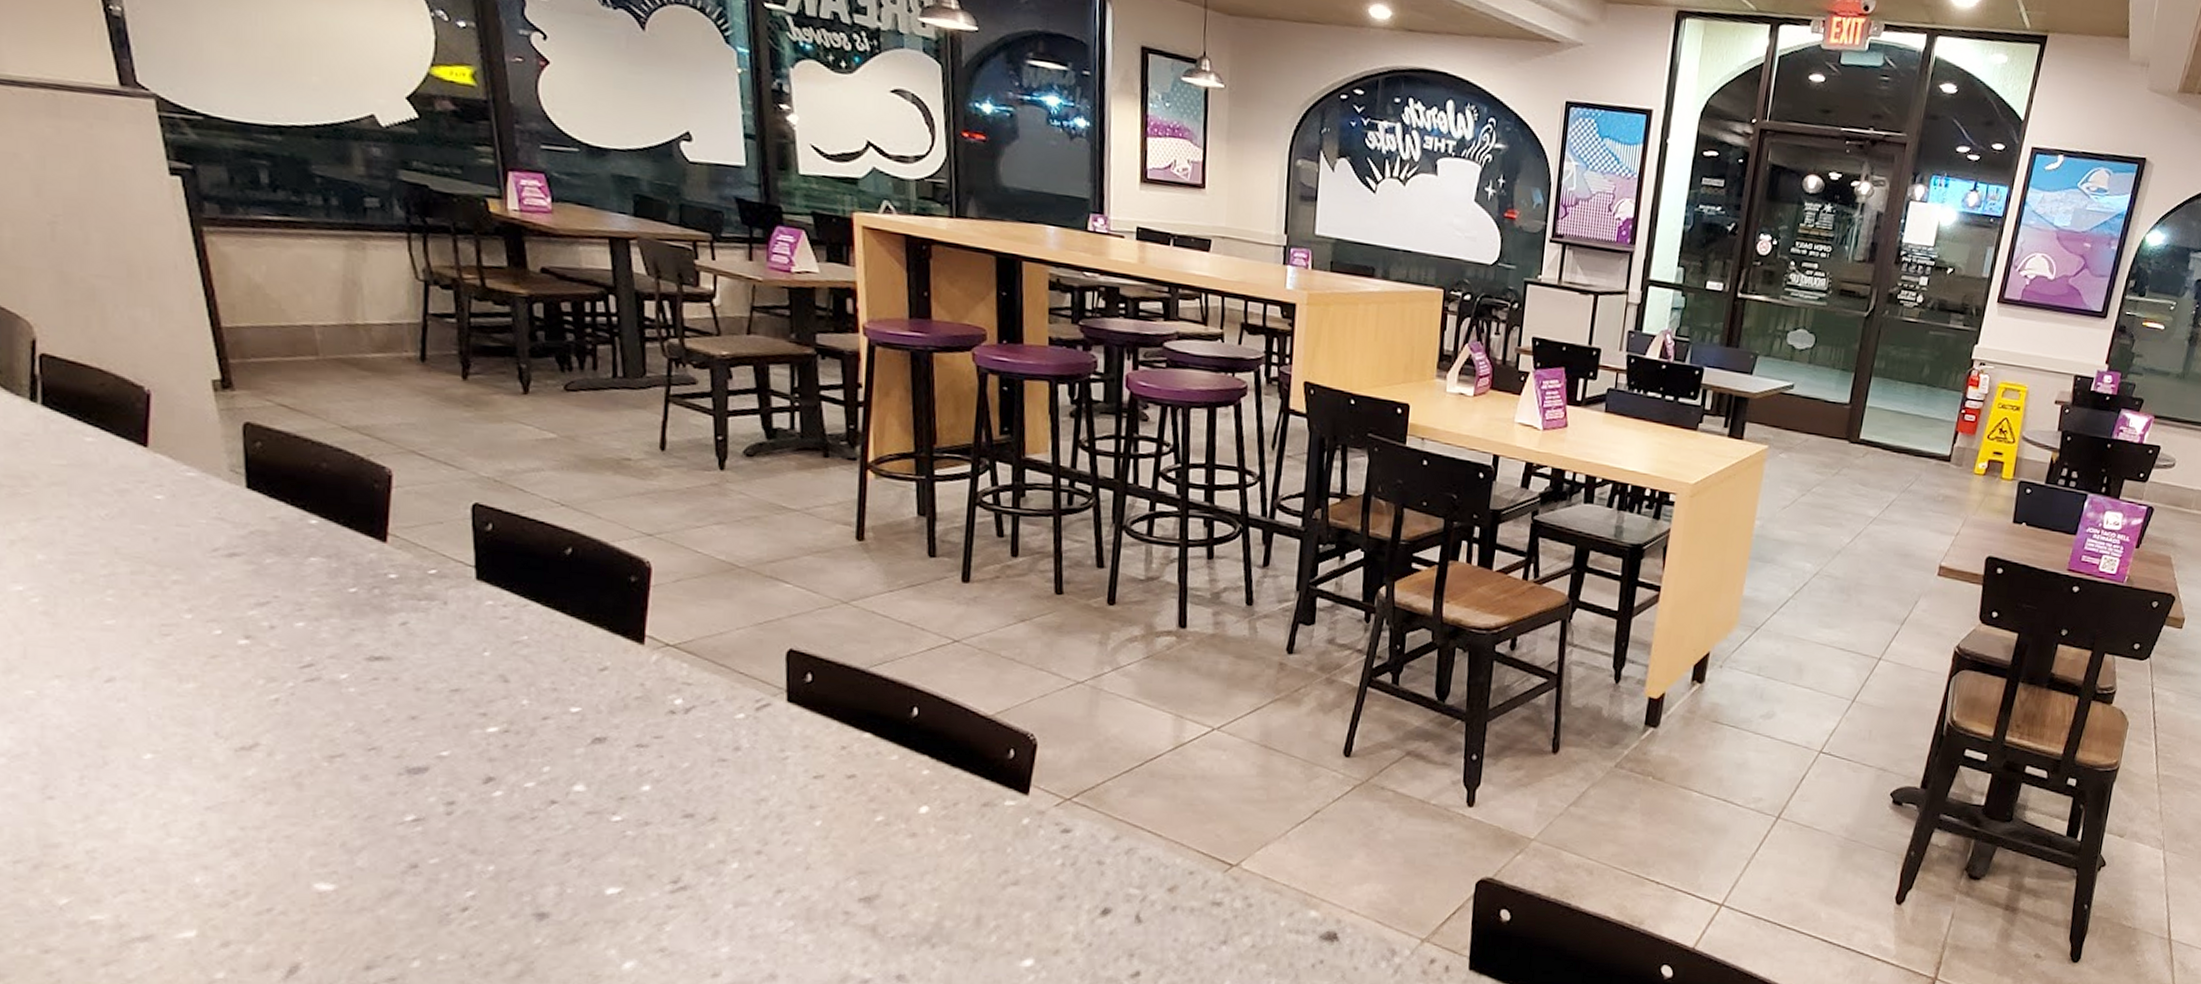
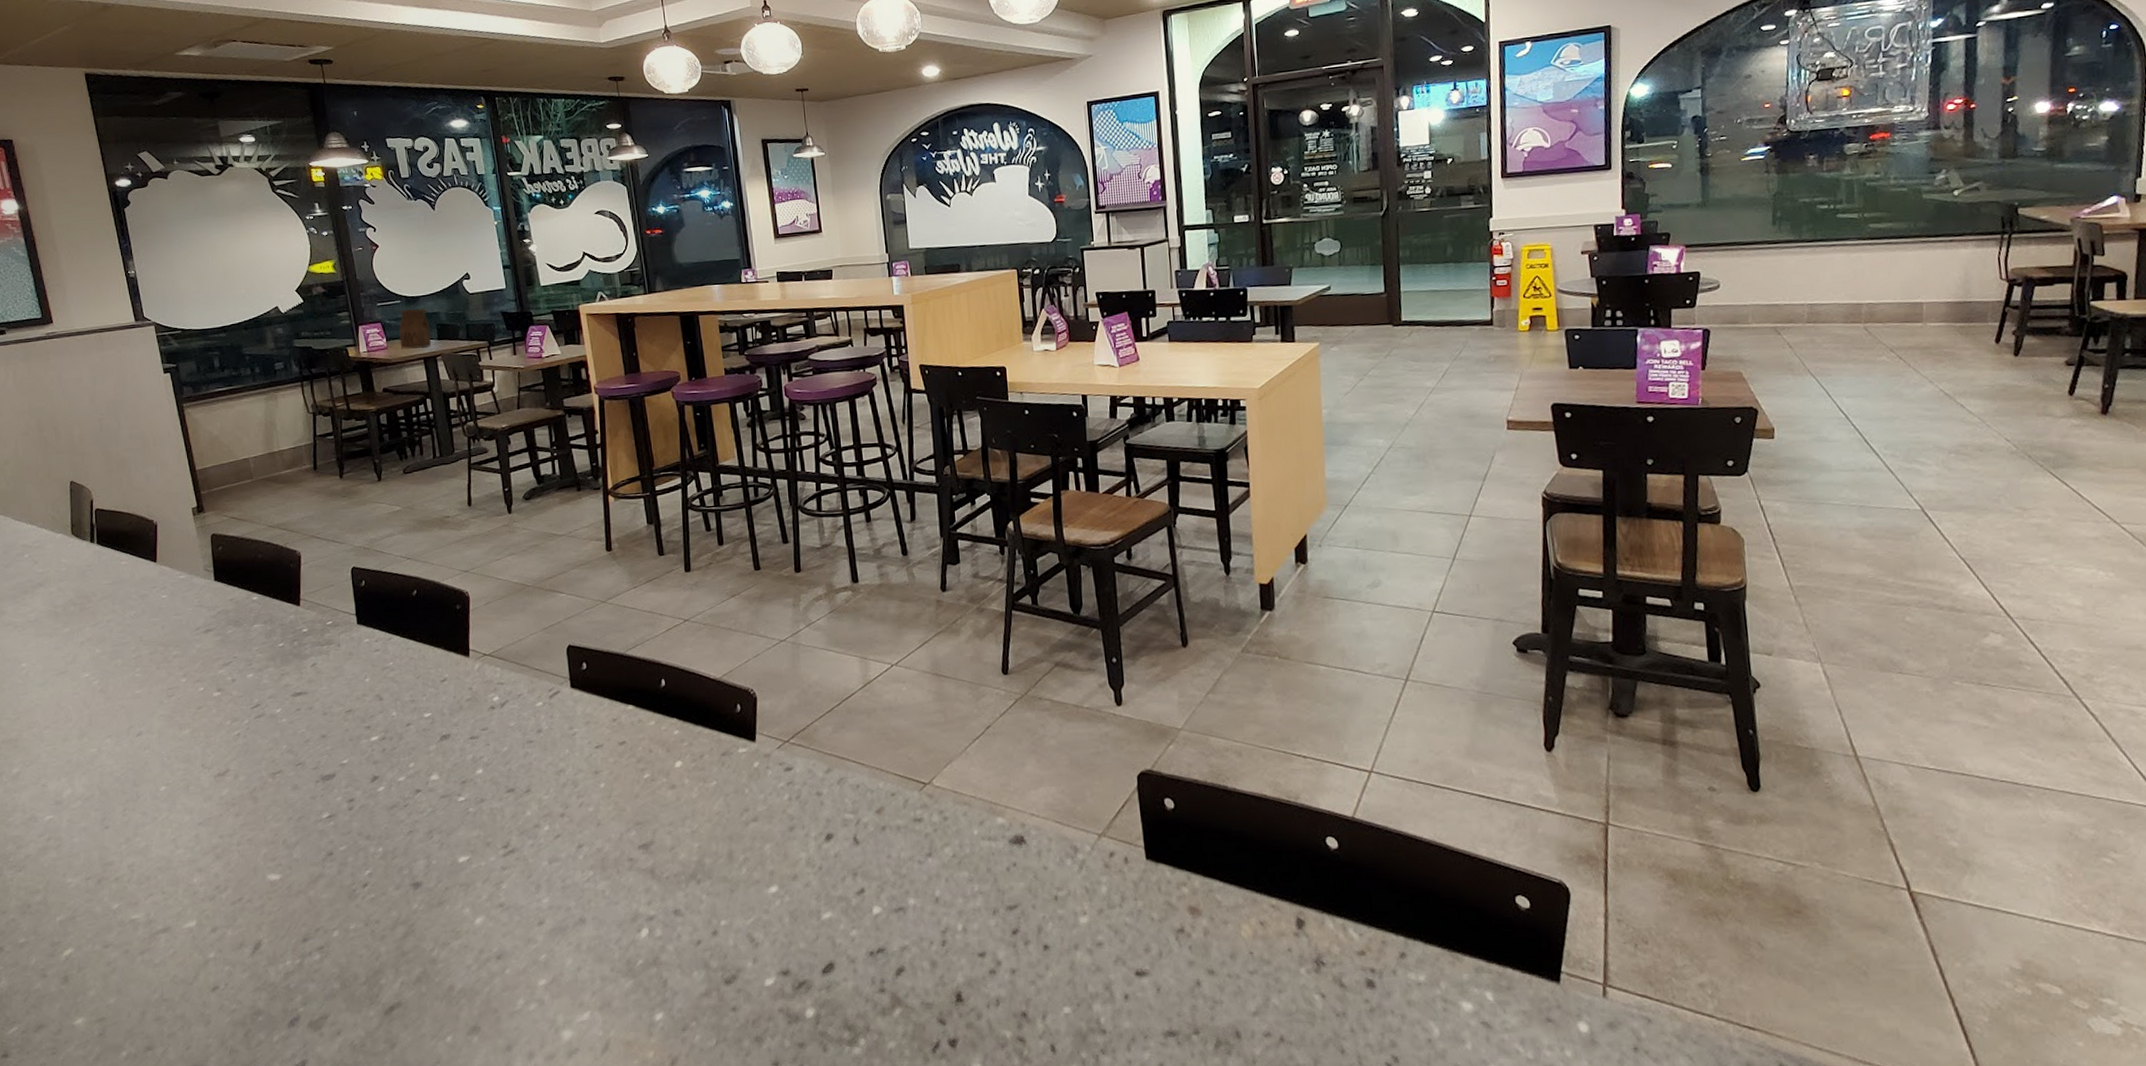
paper bag: none [573,163,623,224] -> present [399,308,431,348]

